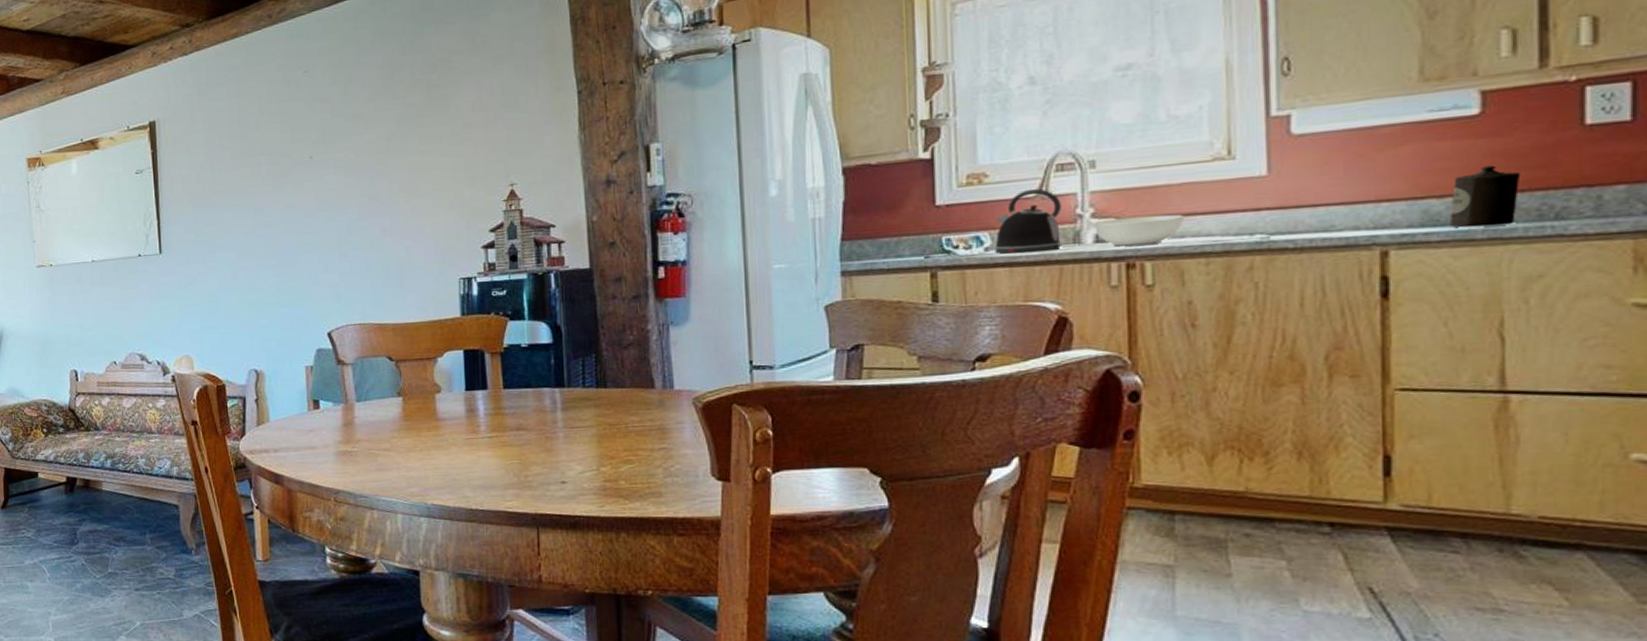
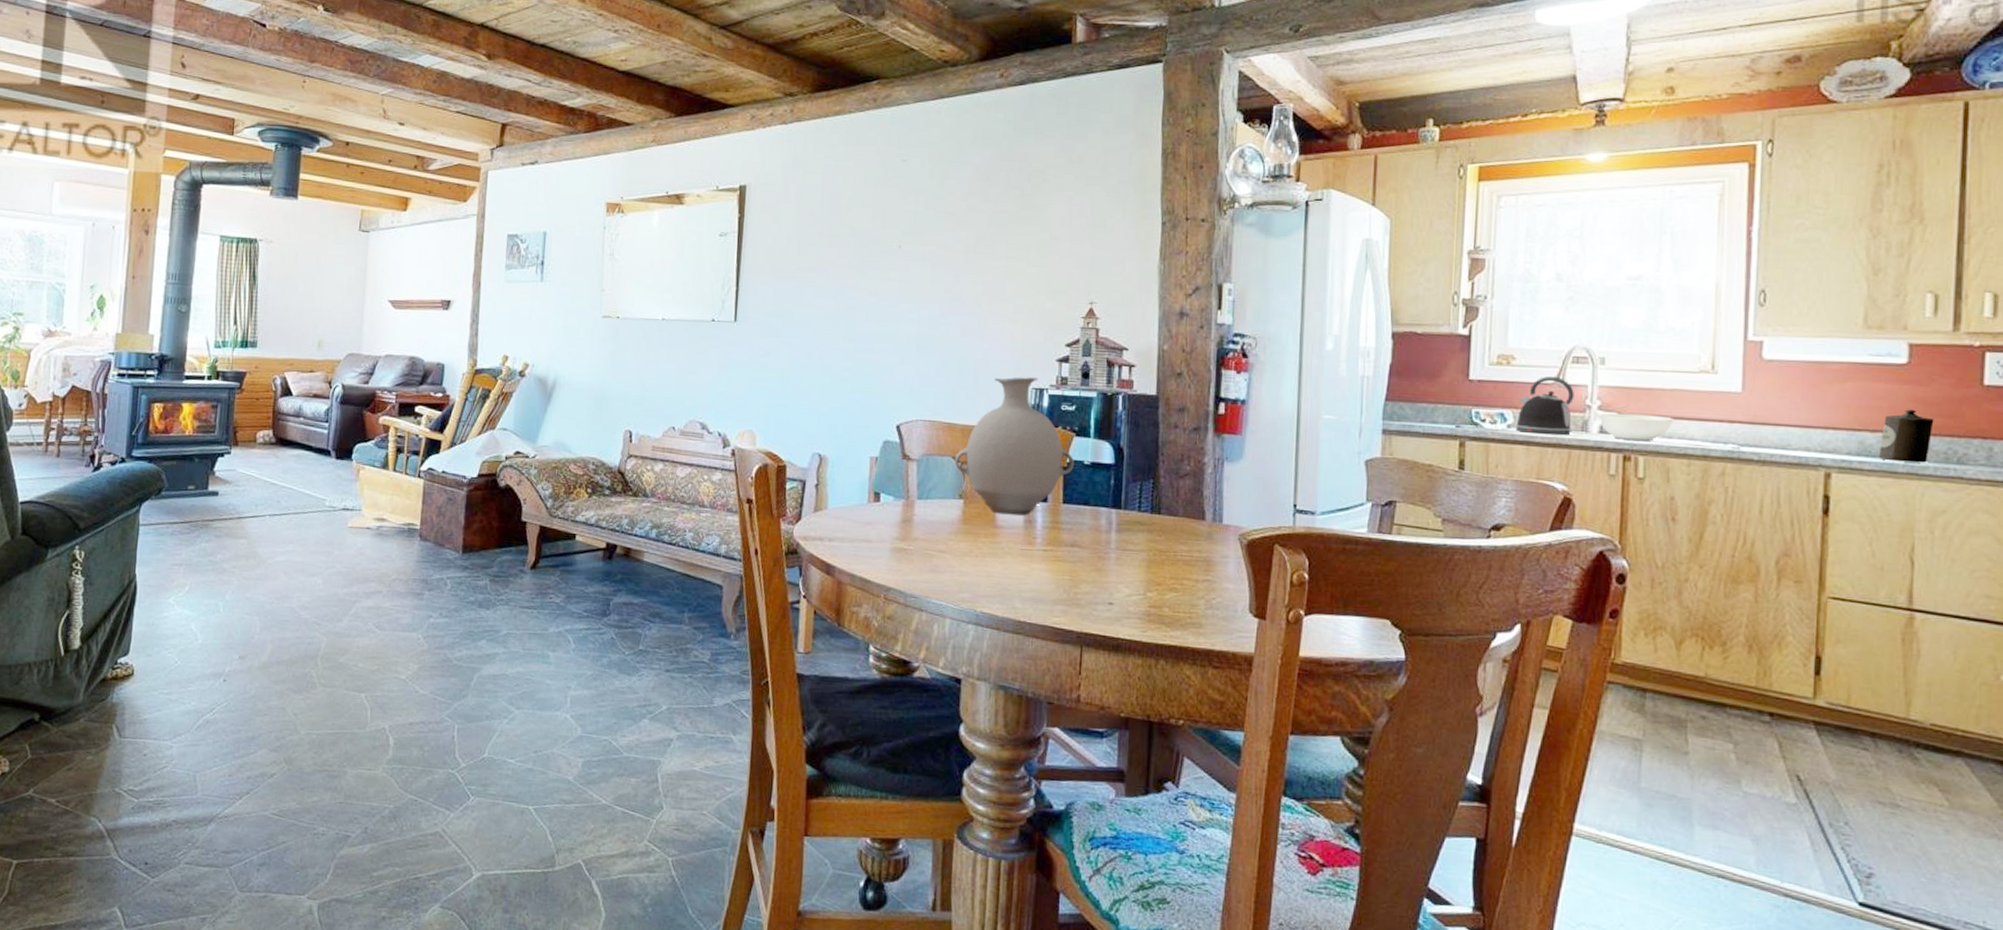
vase: none [388,267,511,407] -> present [954,377,1074,516]

